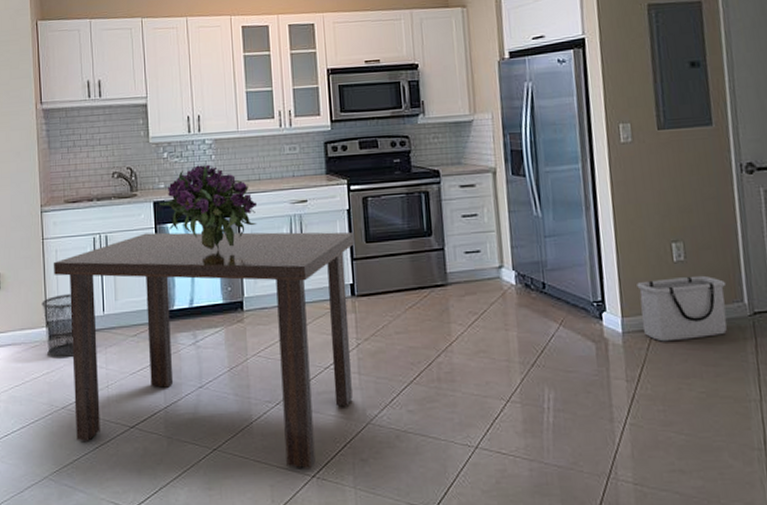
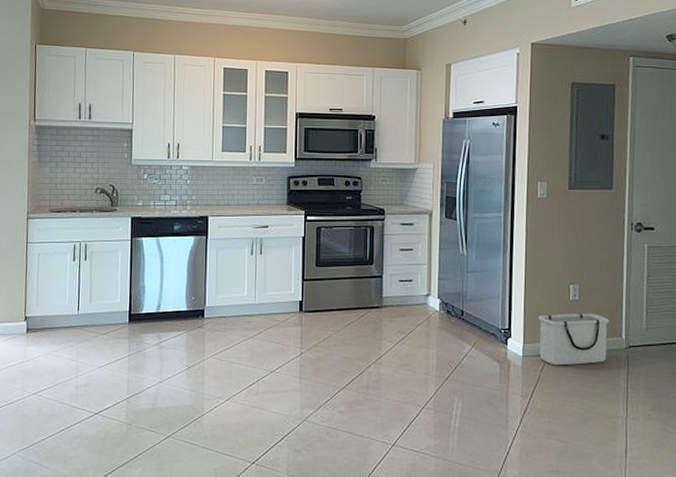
waste bin: present [42,294,74,359] -> none [22,293,50,350]
dining table: present [53,232,354,470] -> none [34,244,306,457]
bouquet: present [159,164,258,250] -> none [136,188,225,263]

